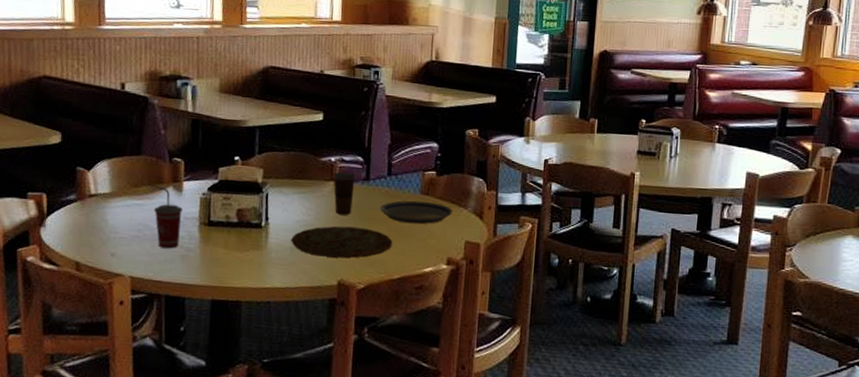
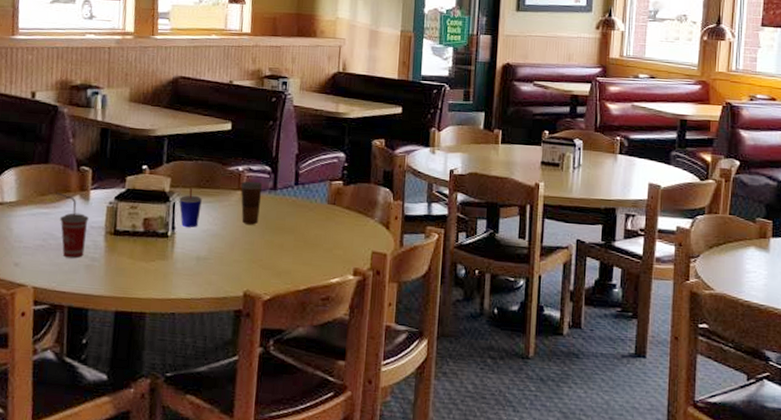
beverage cup: none [272,178,295,218] -> present [179,187,202,227]
pizza: present [290,226,393,258] -> none [196,235,299,268]
plate: present [380,200,452,225] -> none [287,210,359,234]

